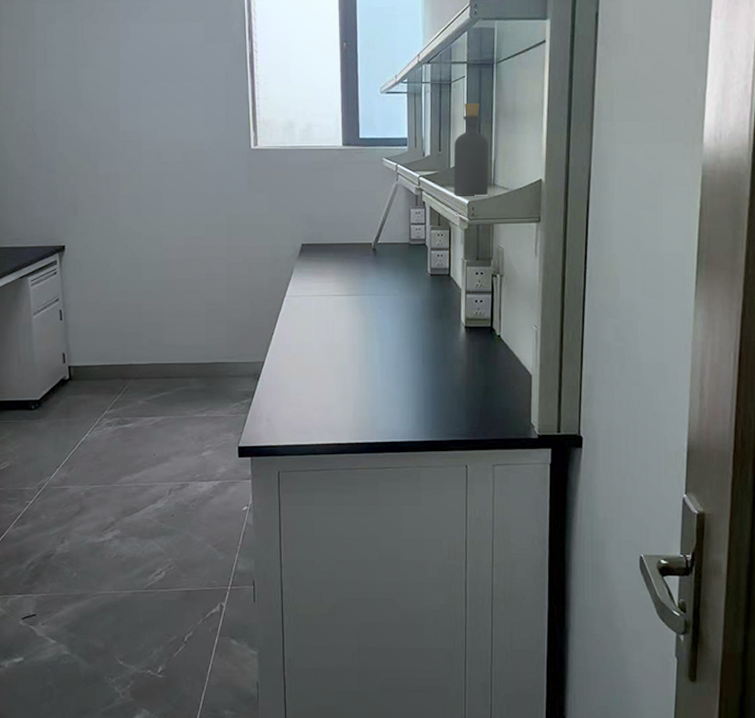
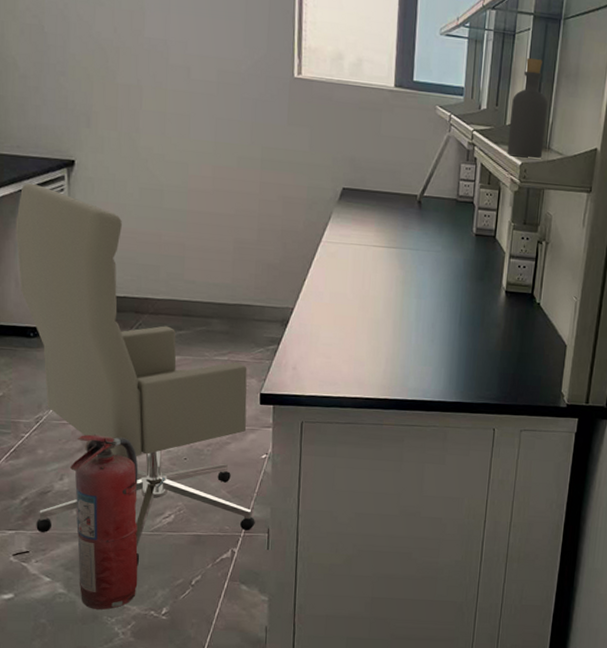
office chair: none [17,270,241,625] -> present [15,183,255,566]
fire extinguisher: none [69,496,135,670] -> present [69,433,139,610]

